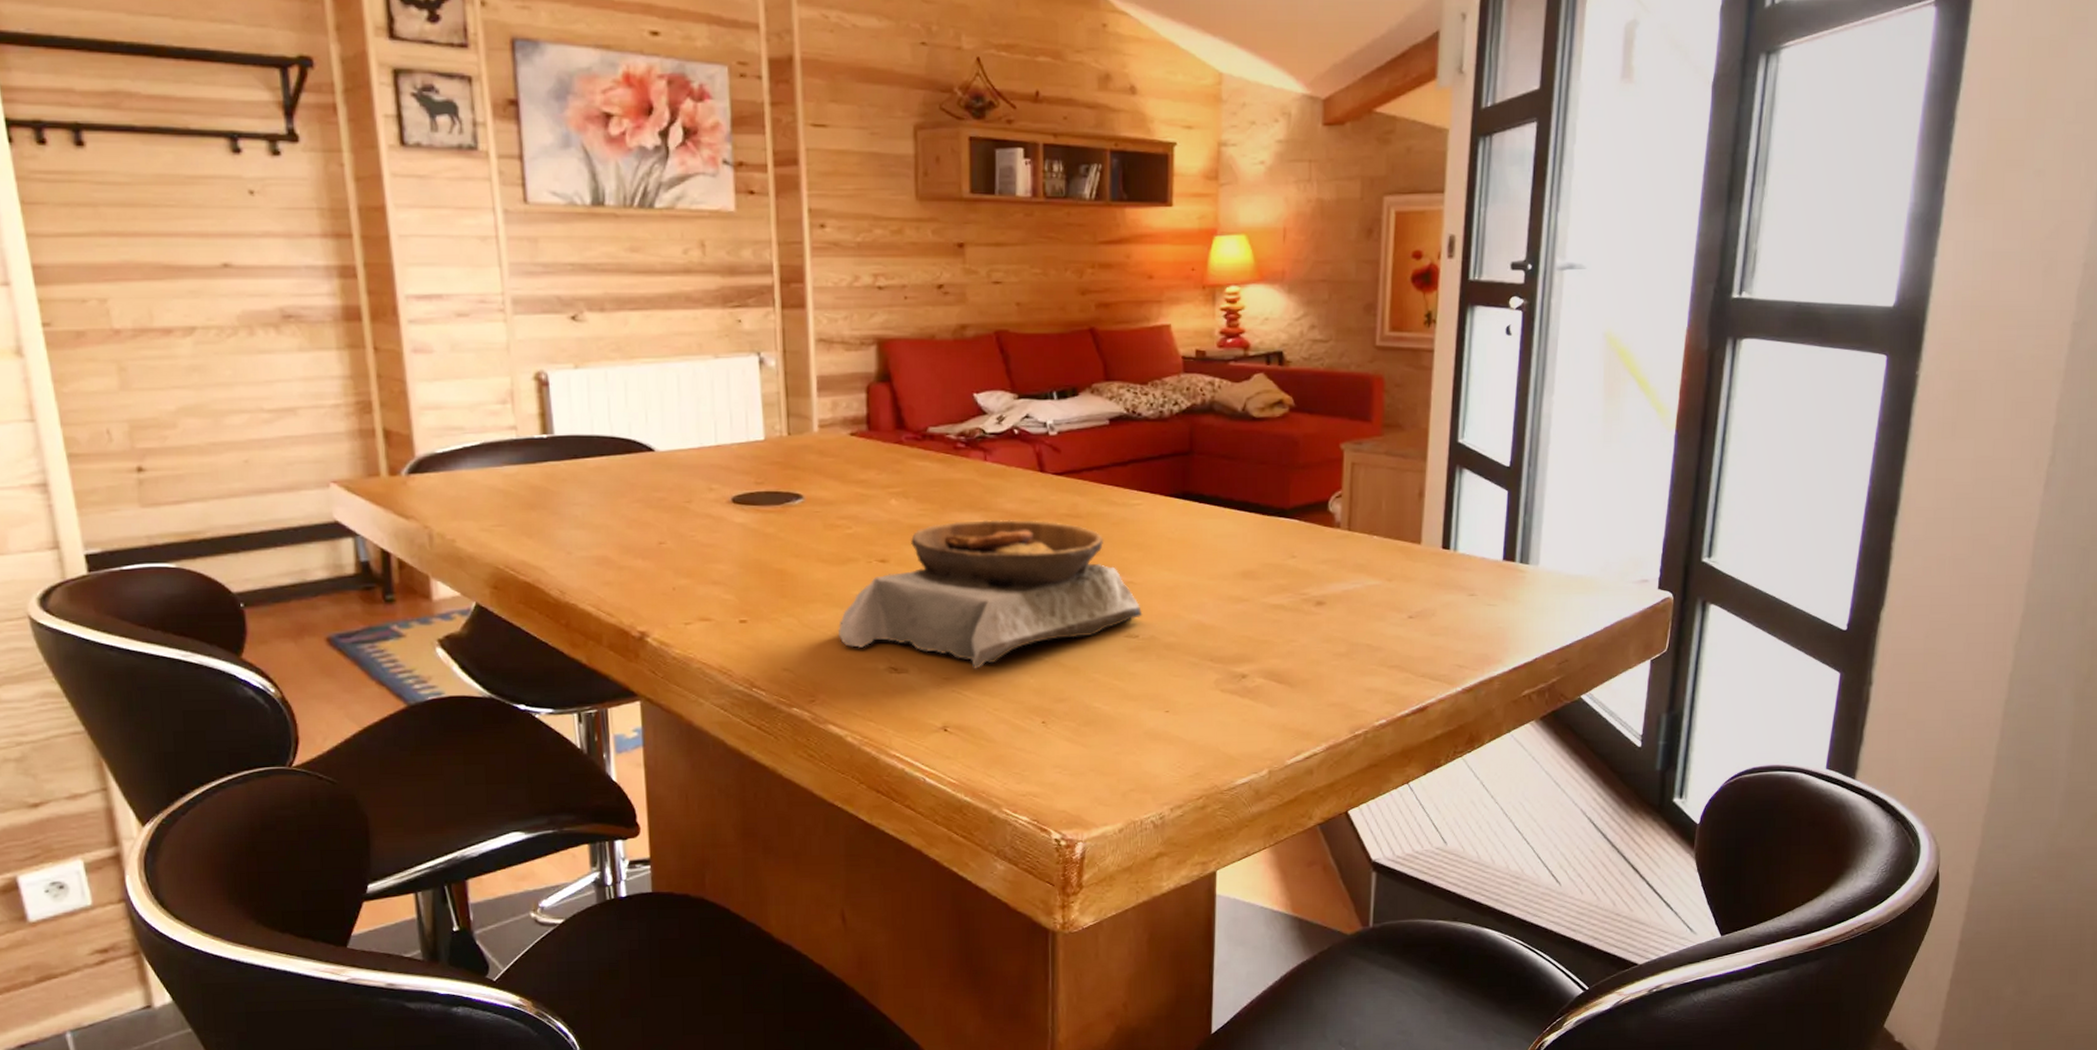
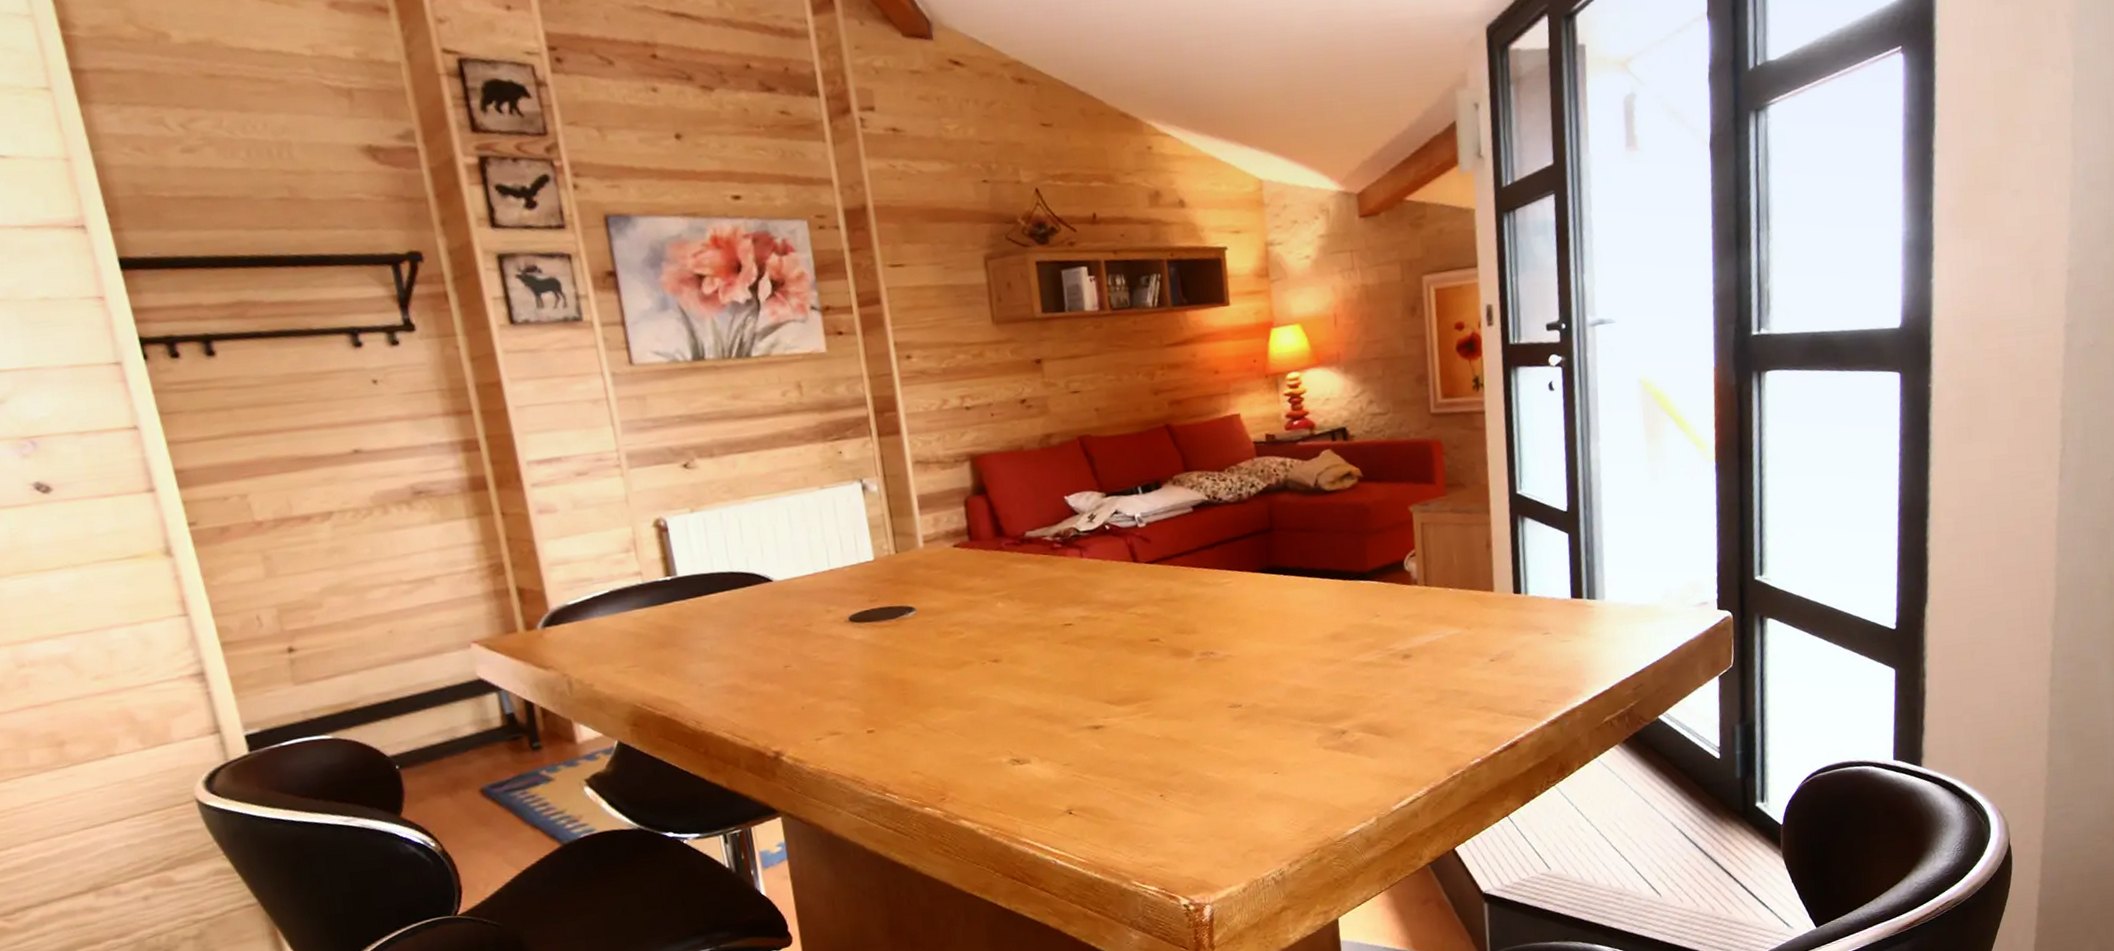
bowl: present [839,519,1143,669] -> none [960,607,1243,753]

